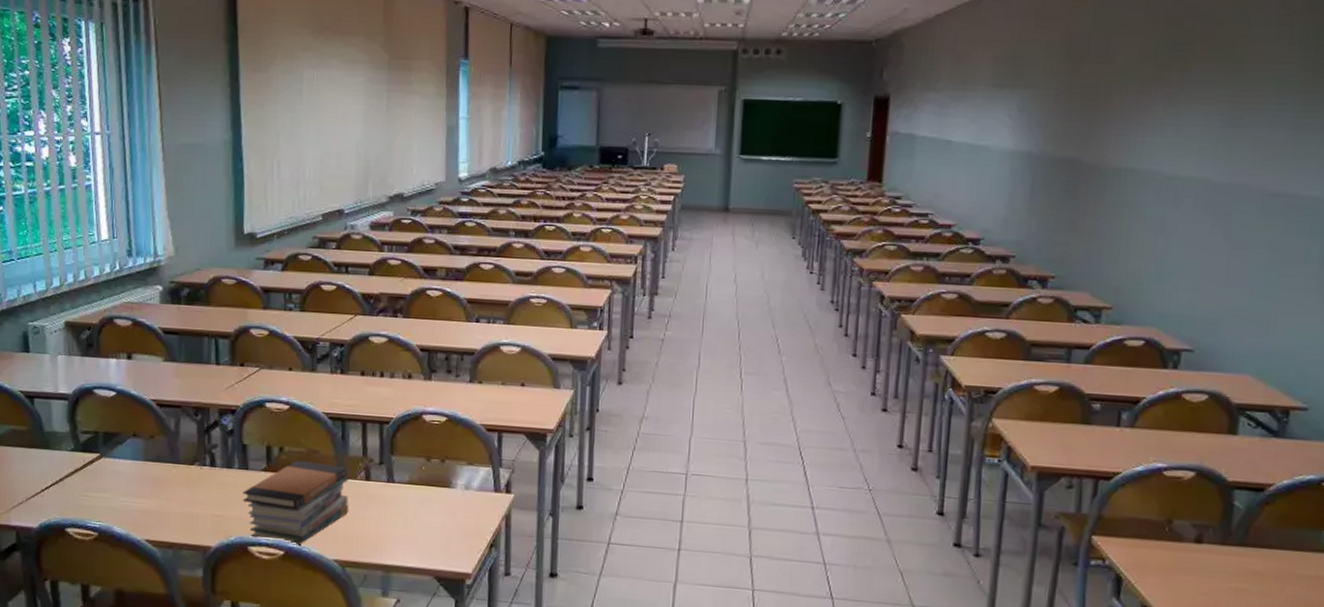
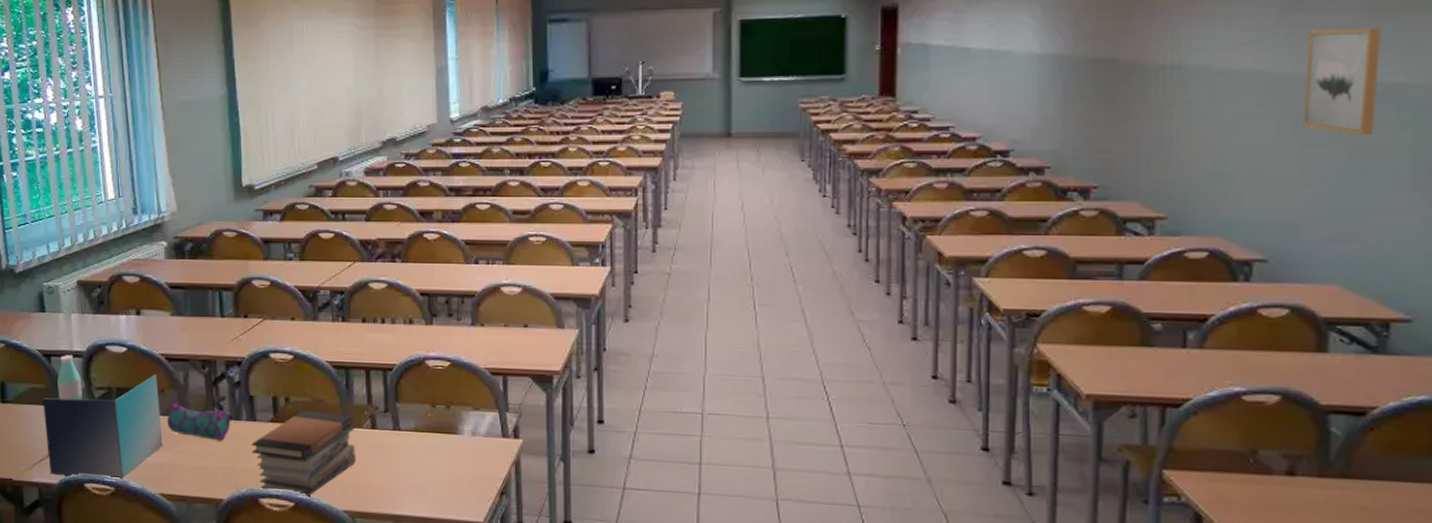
cube: none [24,419,151,523] -> present [43,373,163,478]
water bottle: none [40,397,67,444] -> present [57,355,82,401]
pencil case: none [155,449,225,487] -> present [166,402,233,440]
wall art: none [1232,144,1303,242] -> present [1302,27,1381,135]

